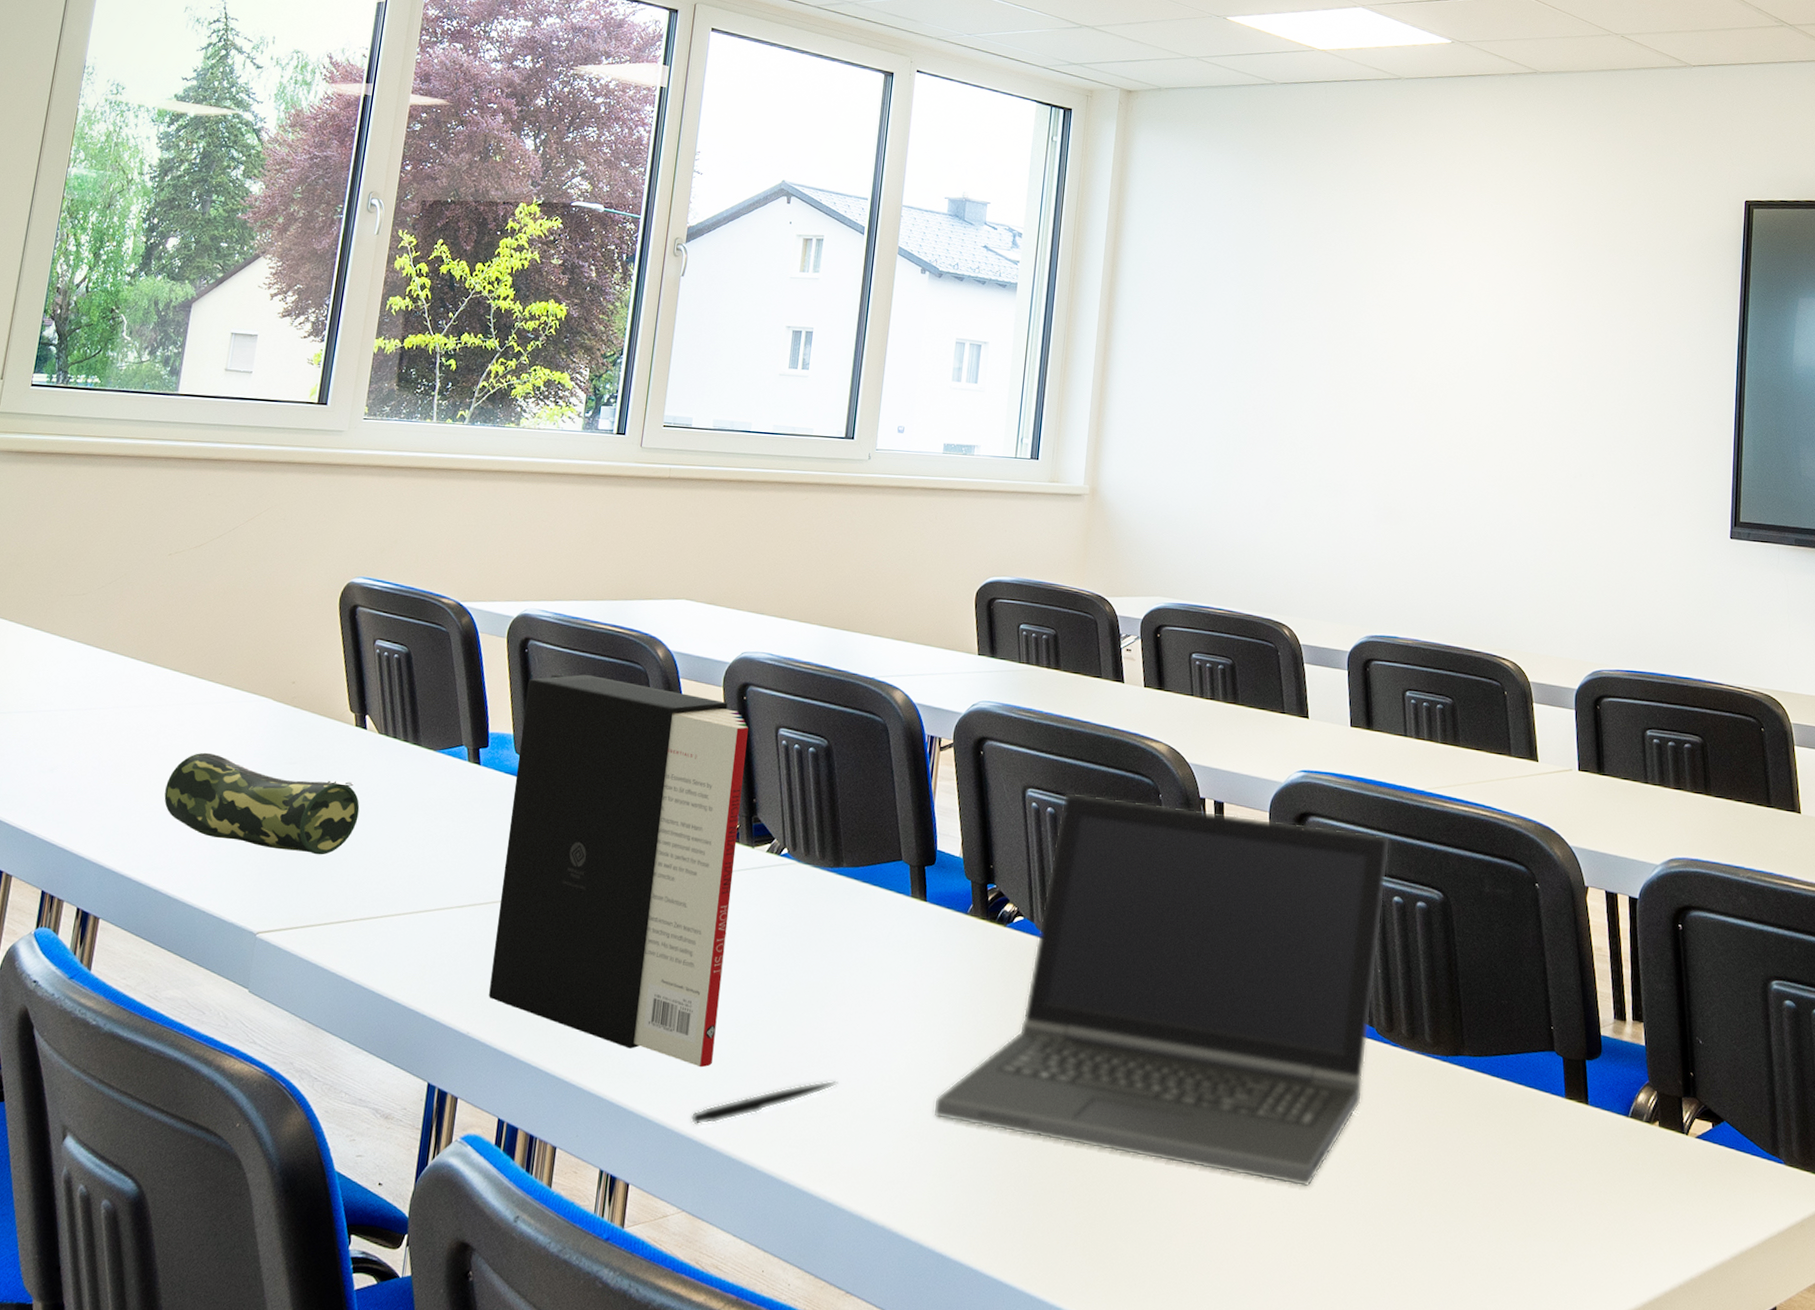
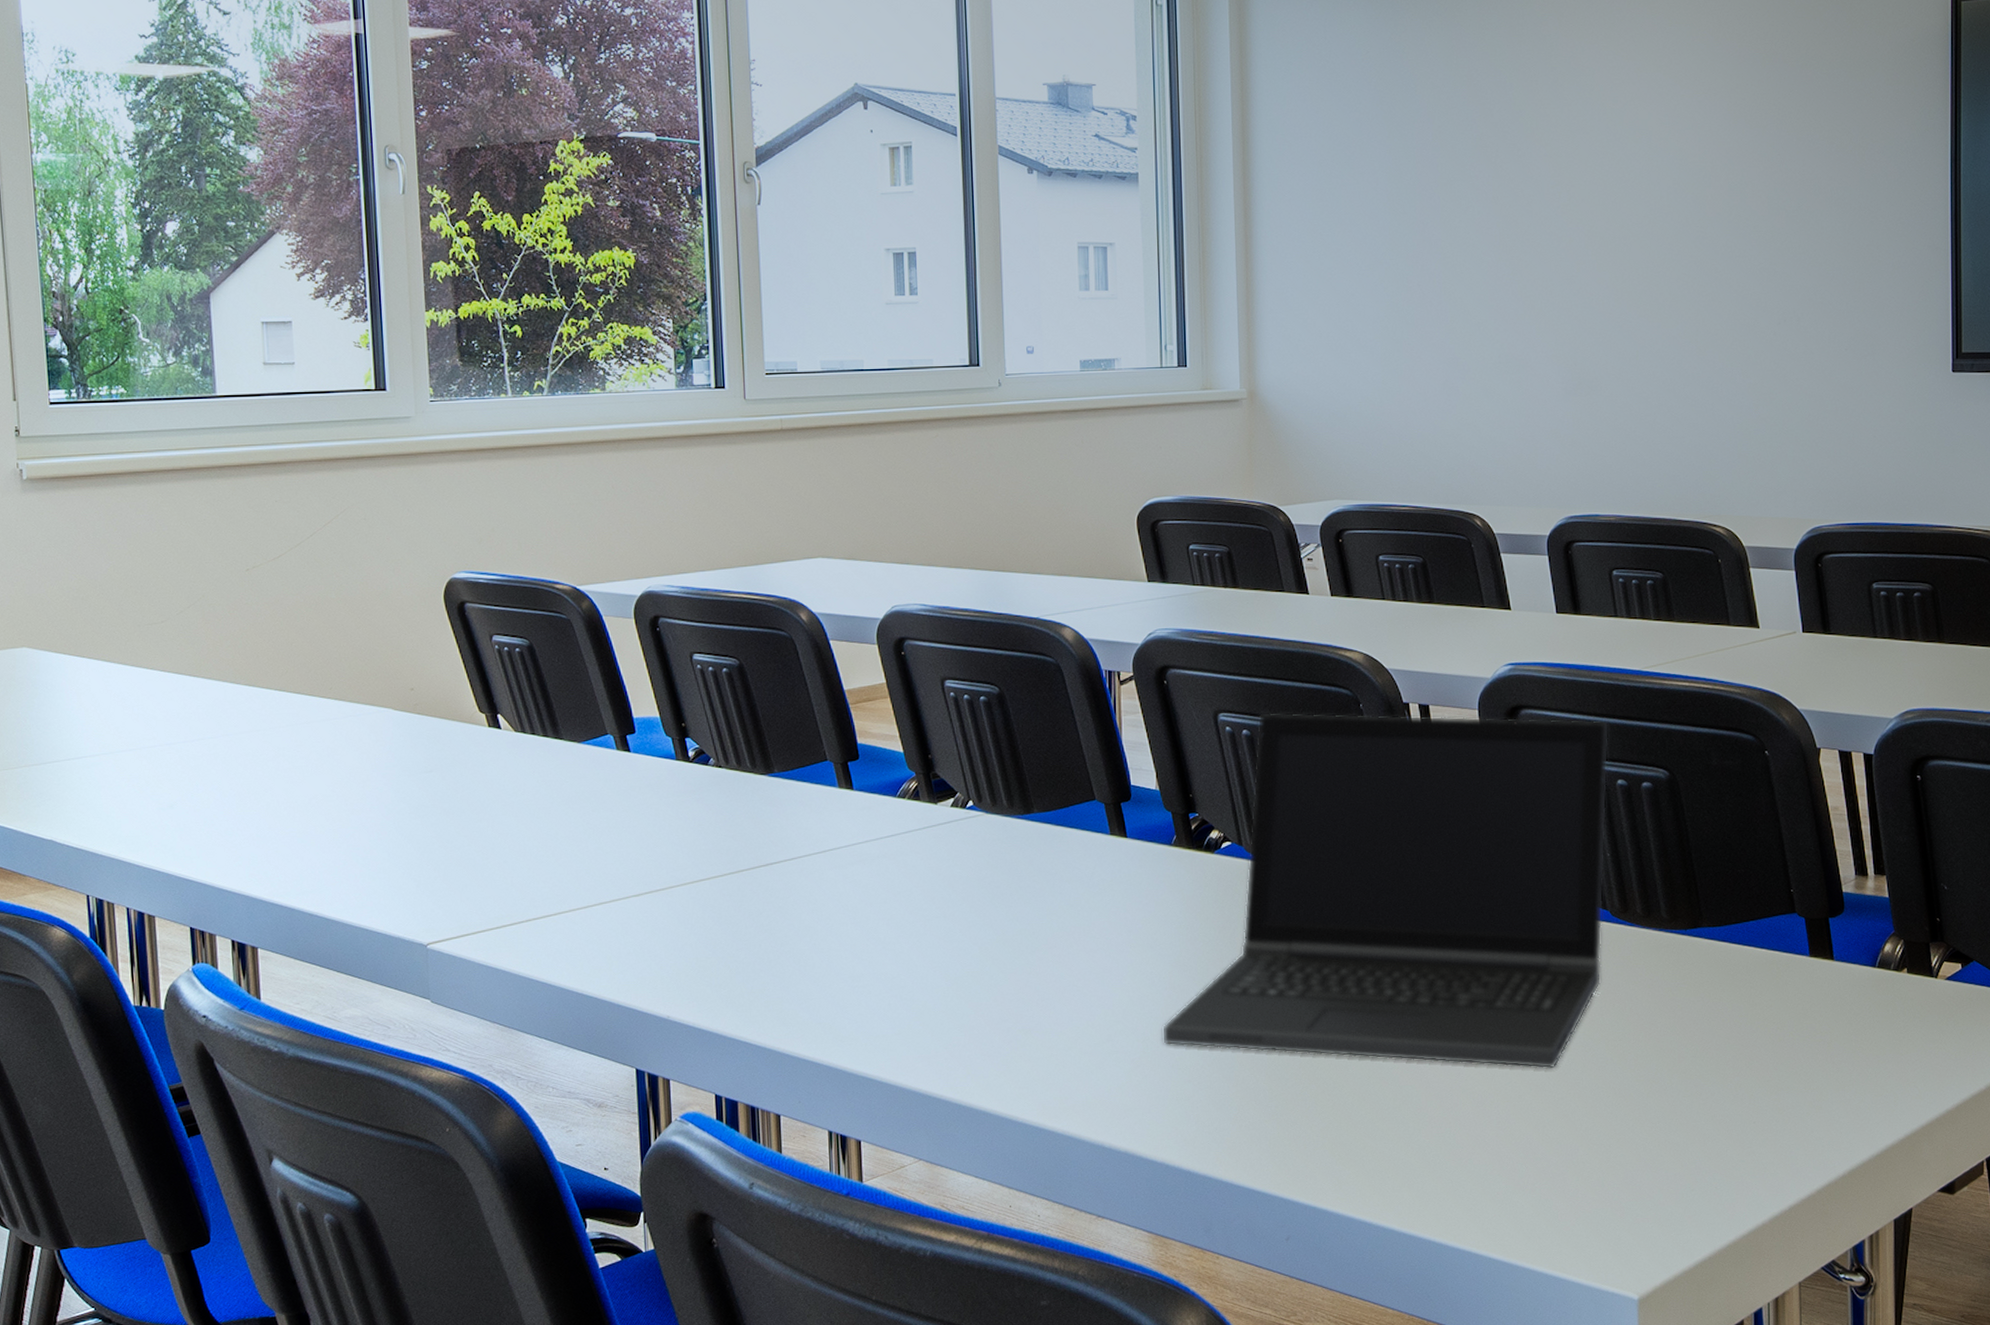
pencil case: present [164,752,360,855] -> none [298,770,511,861]
book: present [489,674,749,1068] -> none [666,646,927,1024]
pen: present [690,1080,838,1126] -> none [913,1021,1060,1079]

